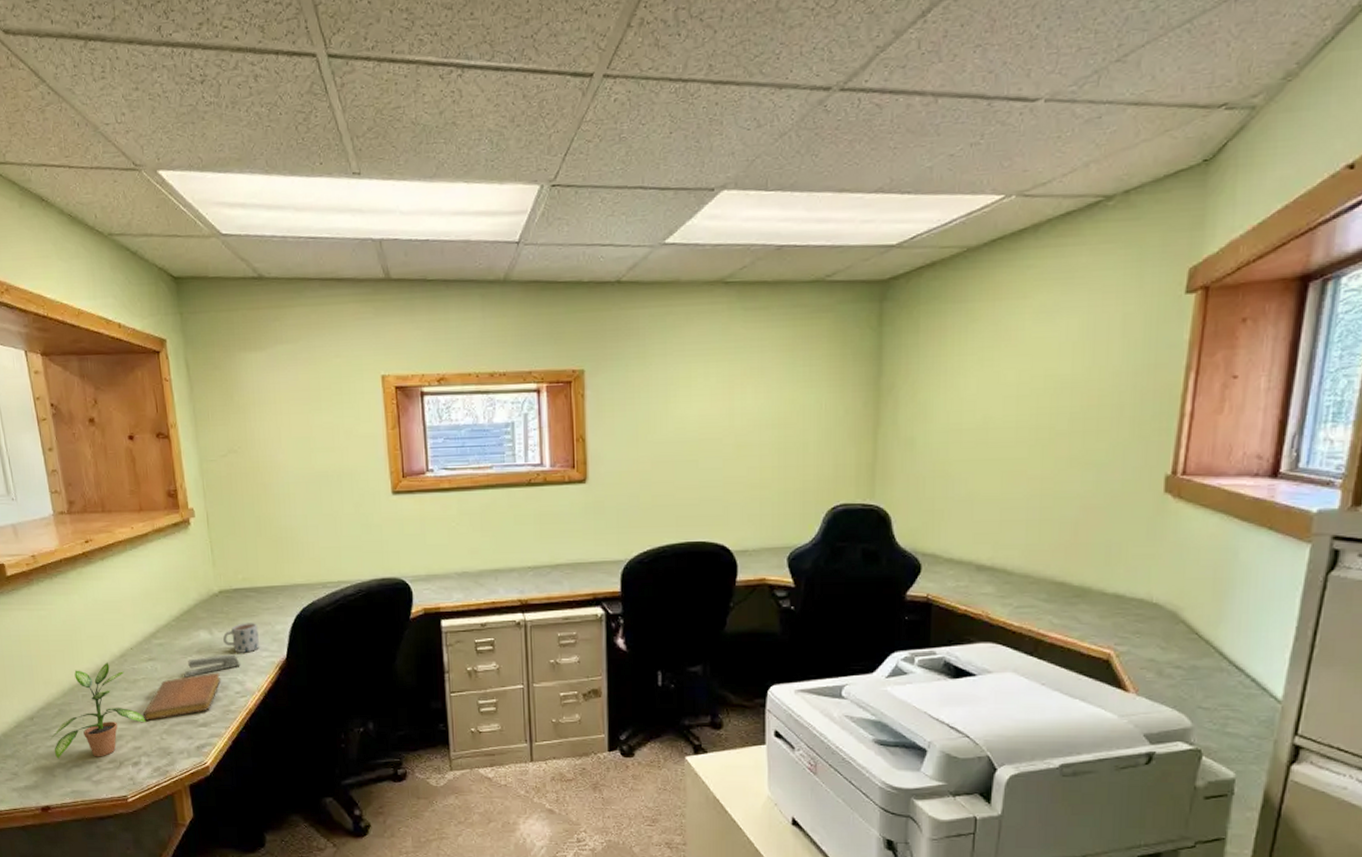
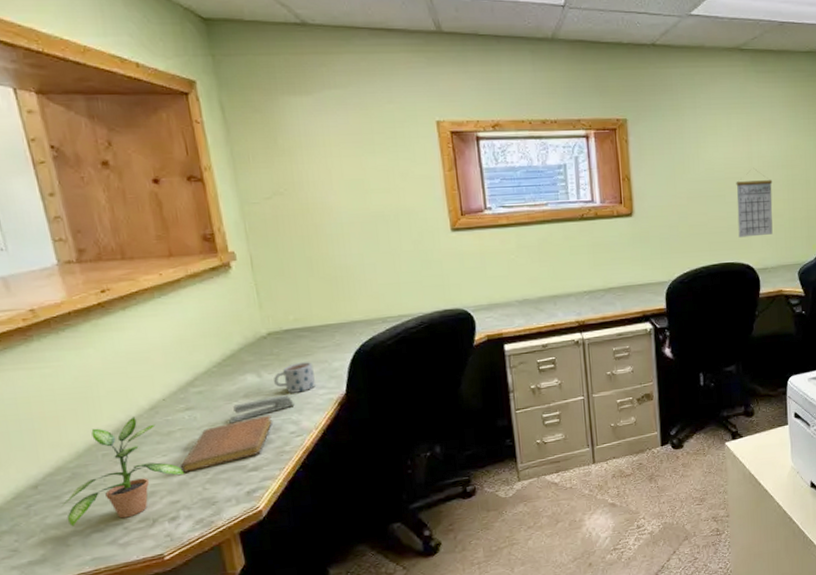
calendar: none [712,429,759,512] -> present [736,170,773,238]

